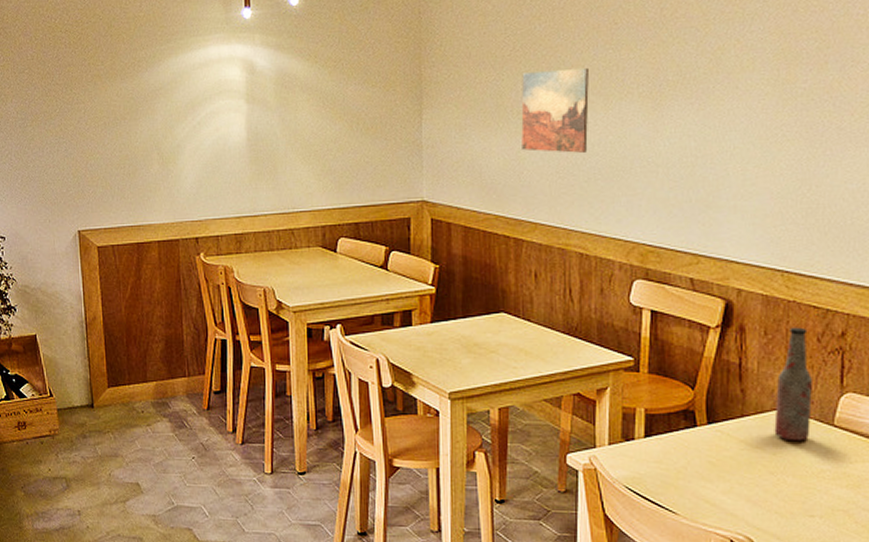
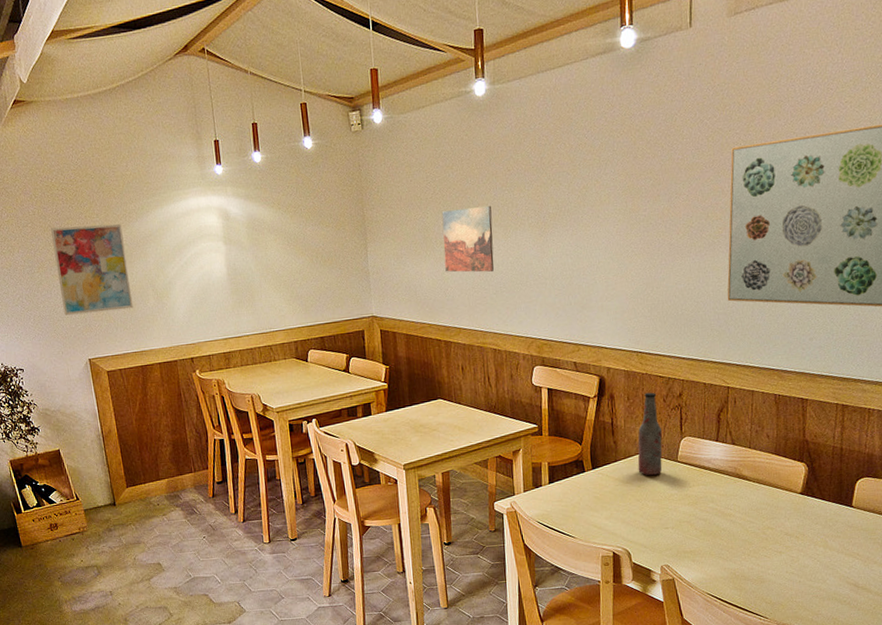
wall art: none [48,73,134,178] -> present [50,224,134,316]

